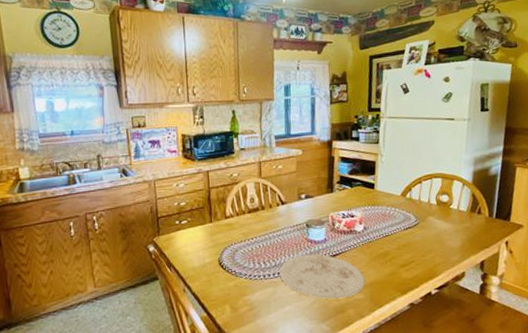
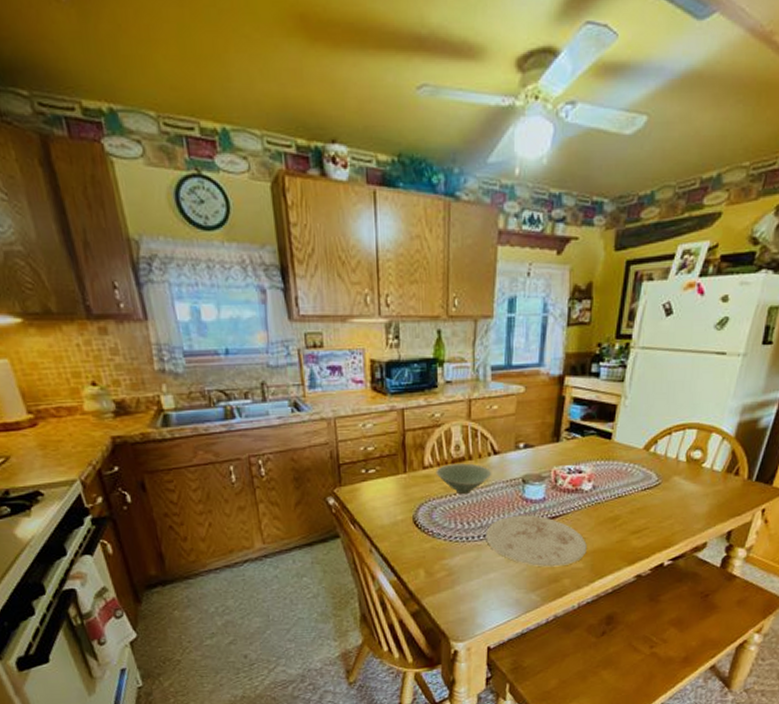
bowl: none [236,212,282,239] -> present [436,463,492,495]

